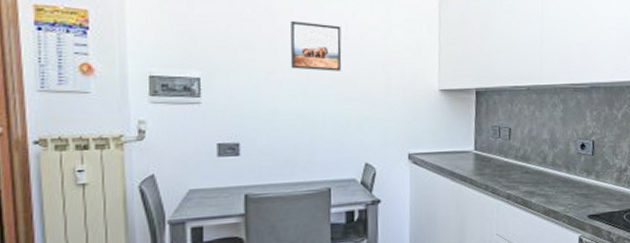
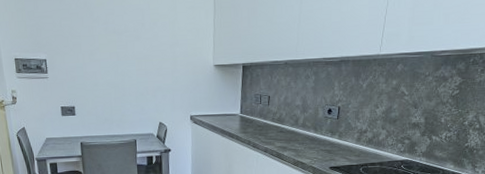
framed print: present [290,21,342,71] -> none [103,13,141,52]

